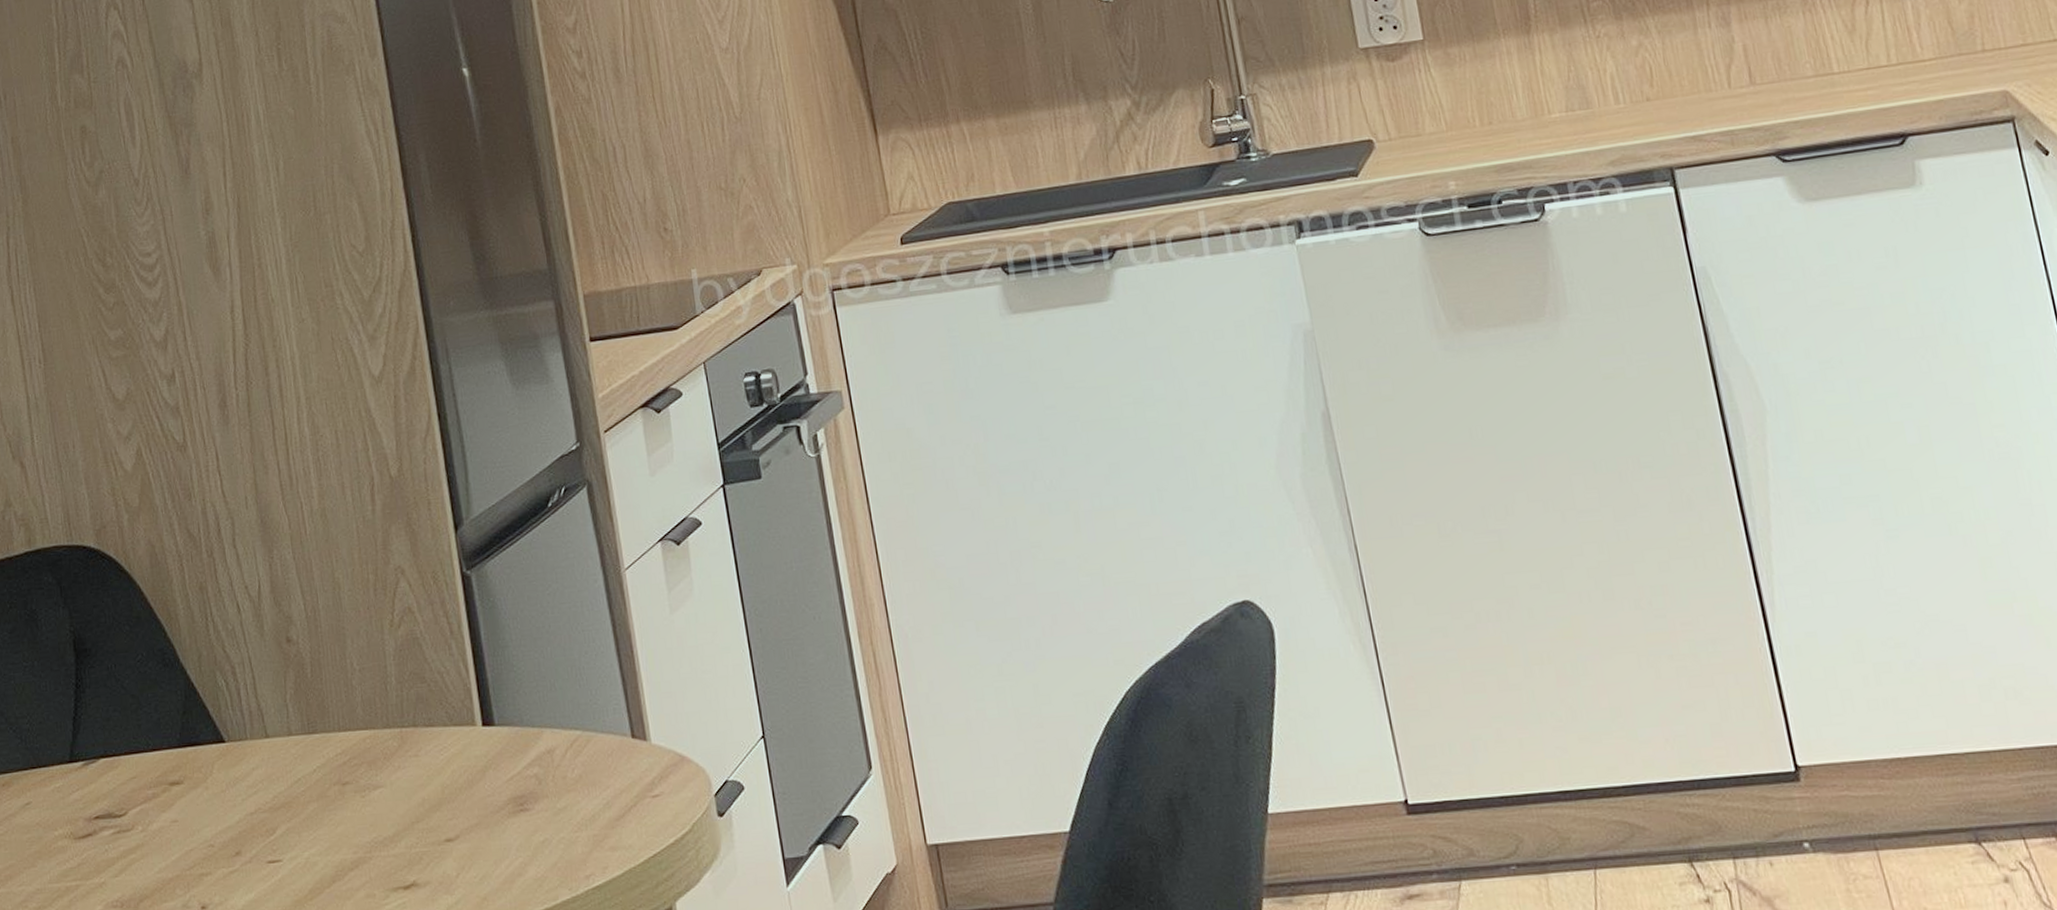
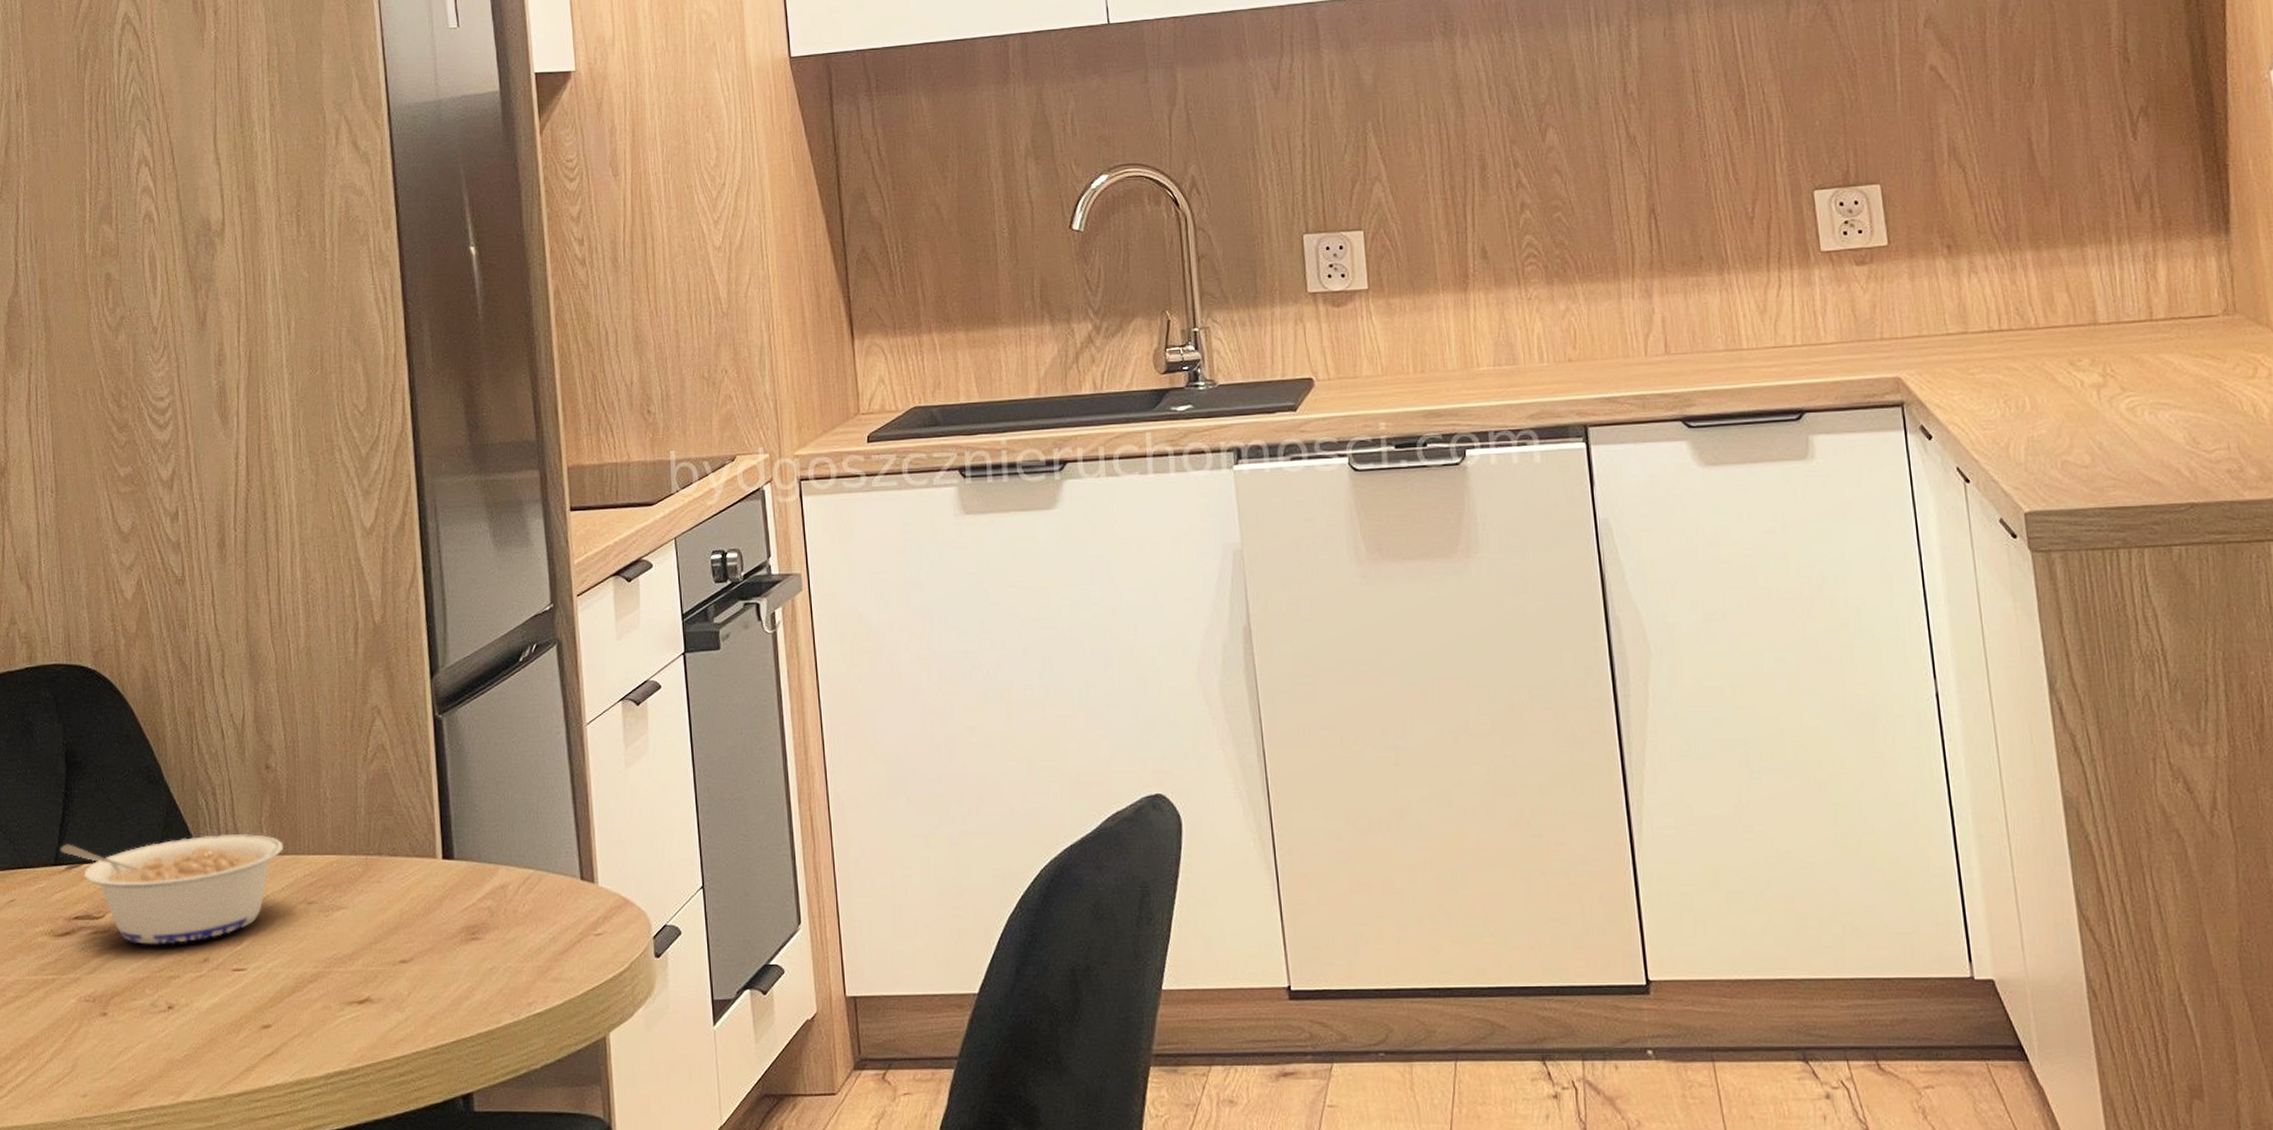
legume: none [74,713,312,841] -> present [60,833,283,945]

